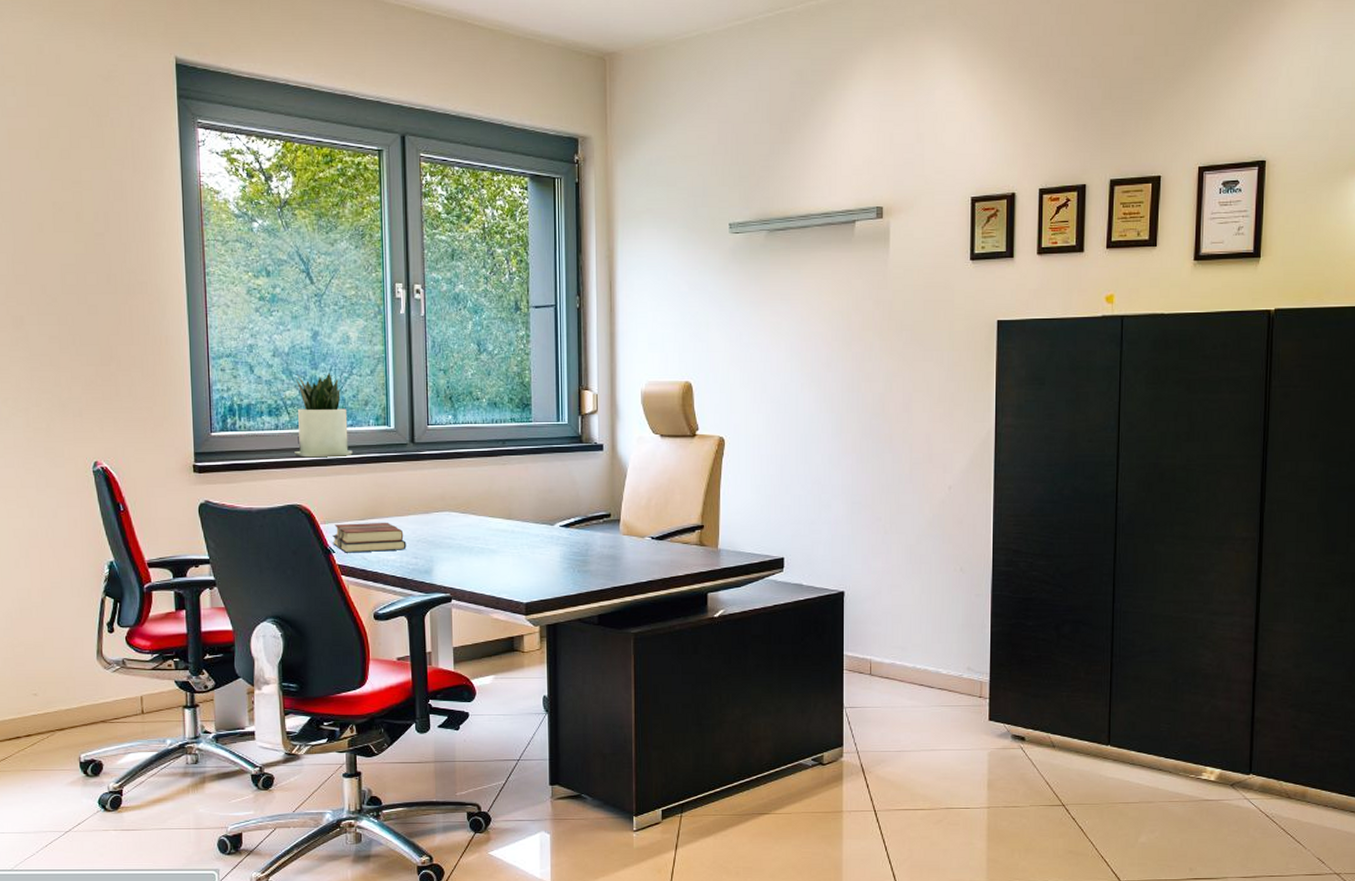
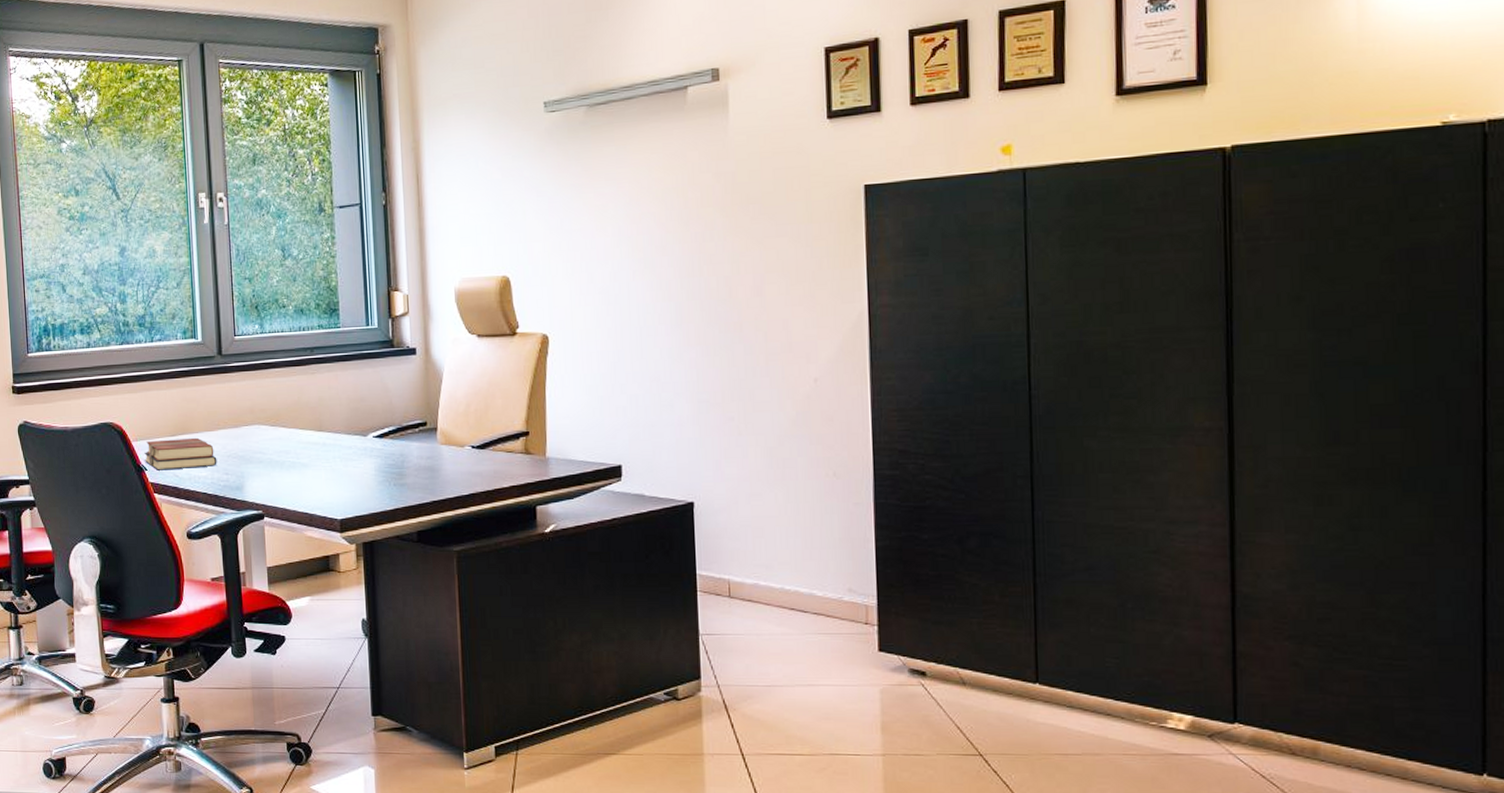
planter: present [294,373,354,458] -> none [104,288,163,375]

